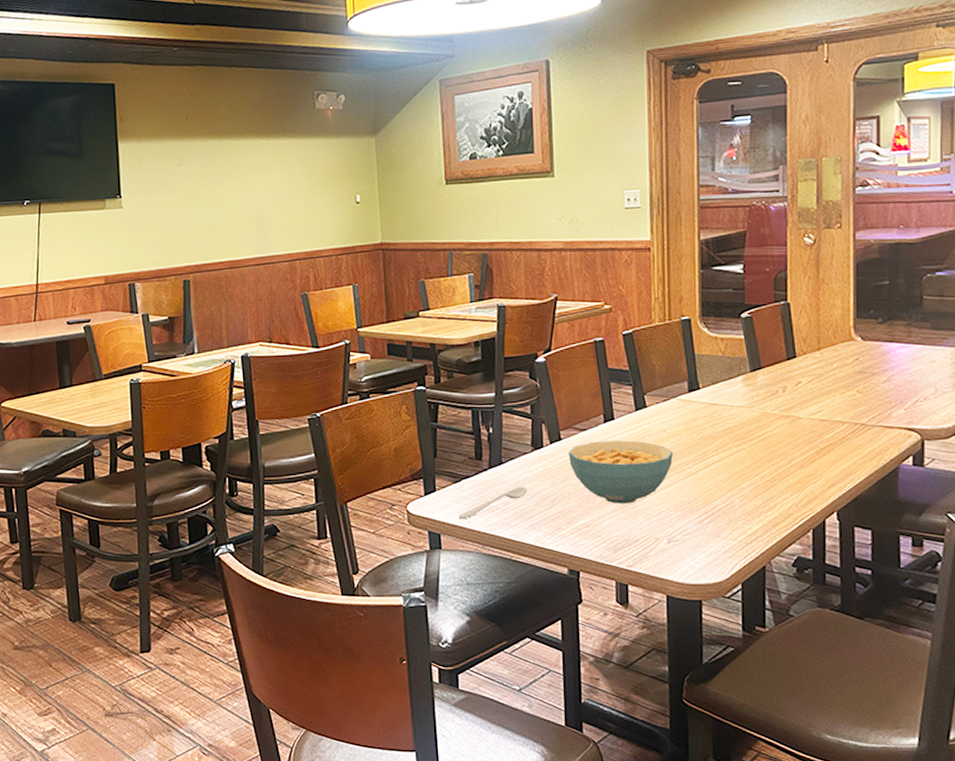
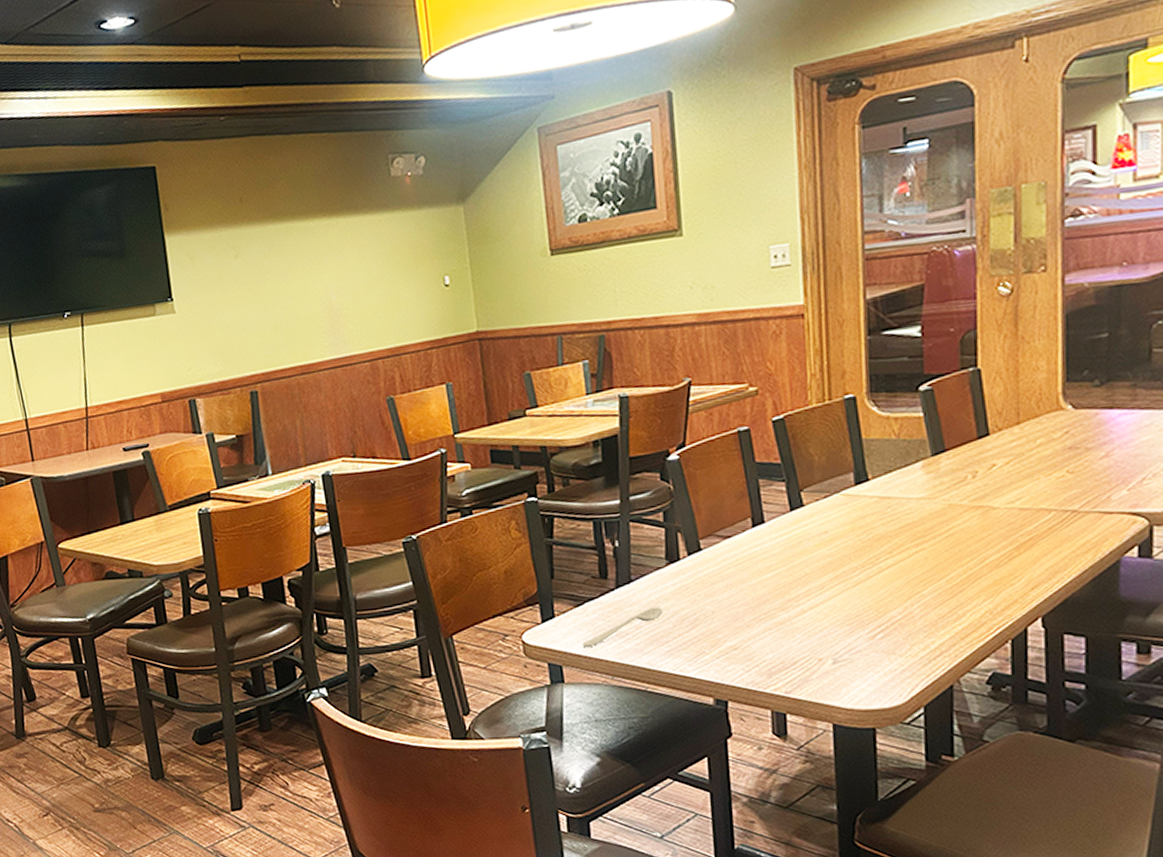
cereal bowl: present [568,440,673,504] -> none [709,546,837,622]

